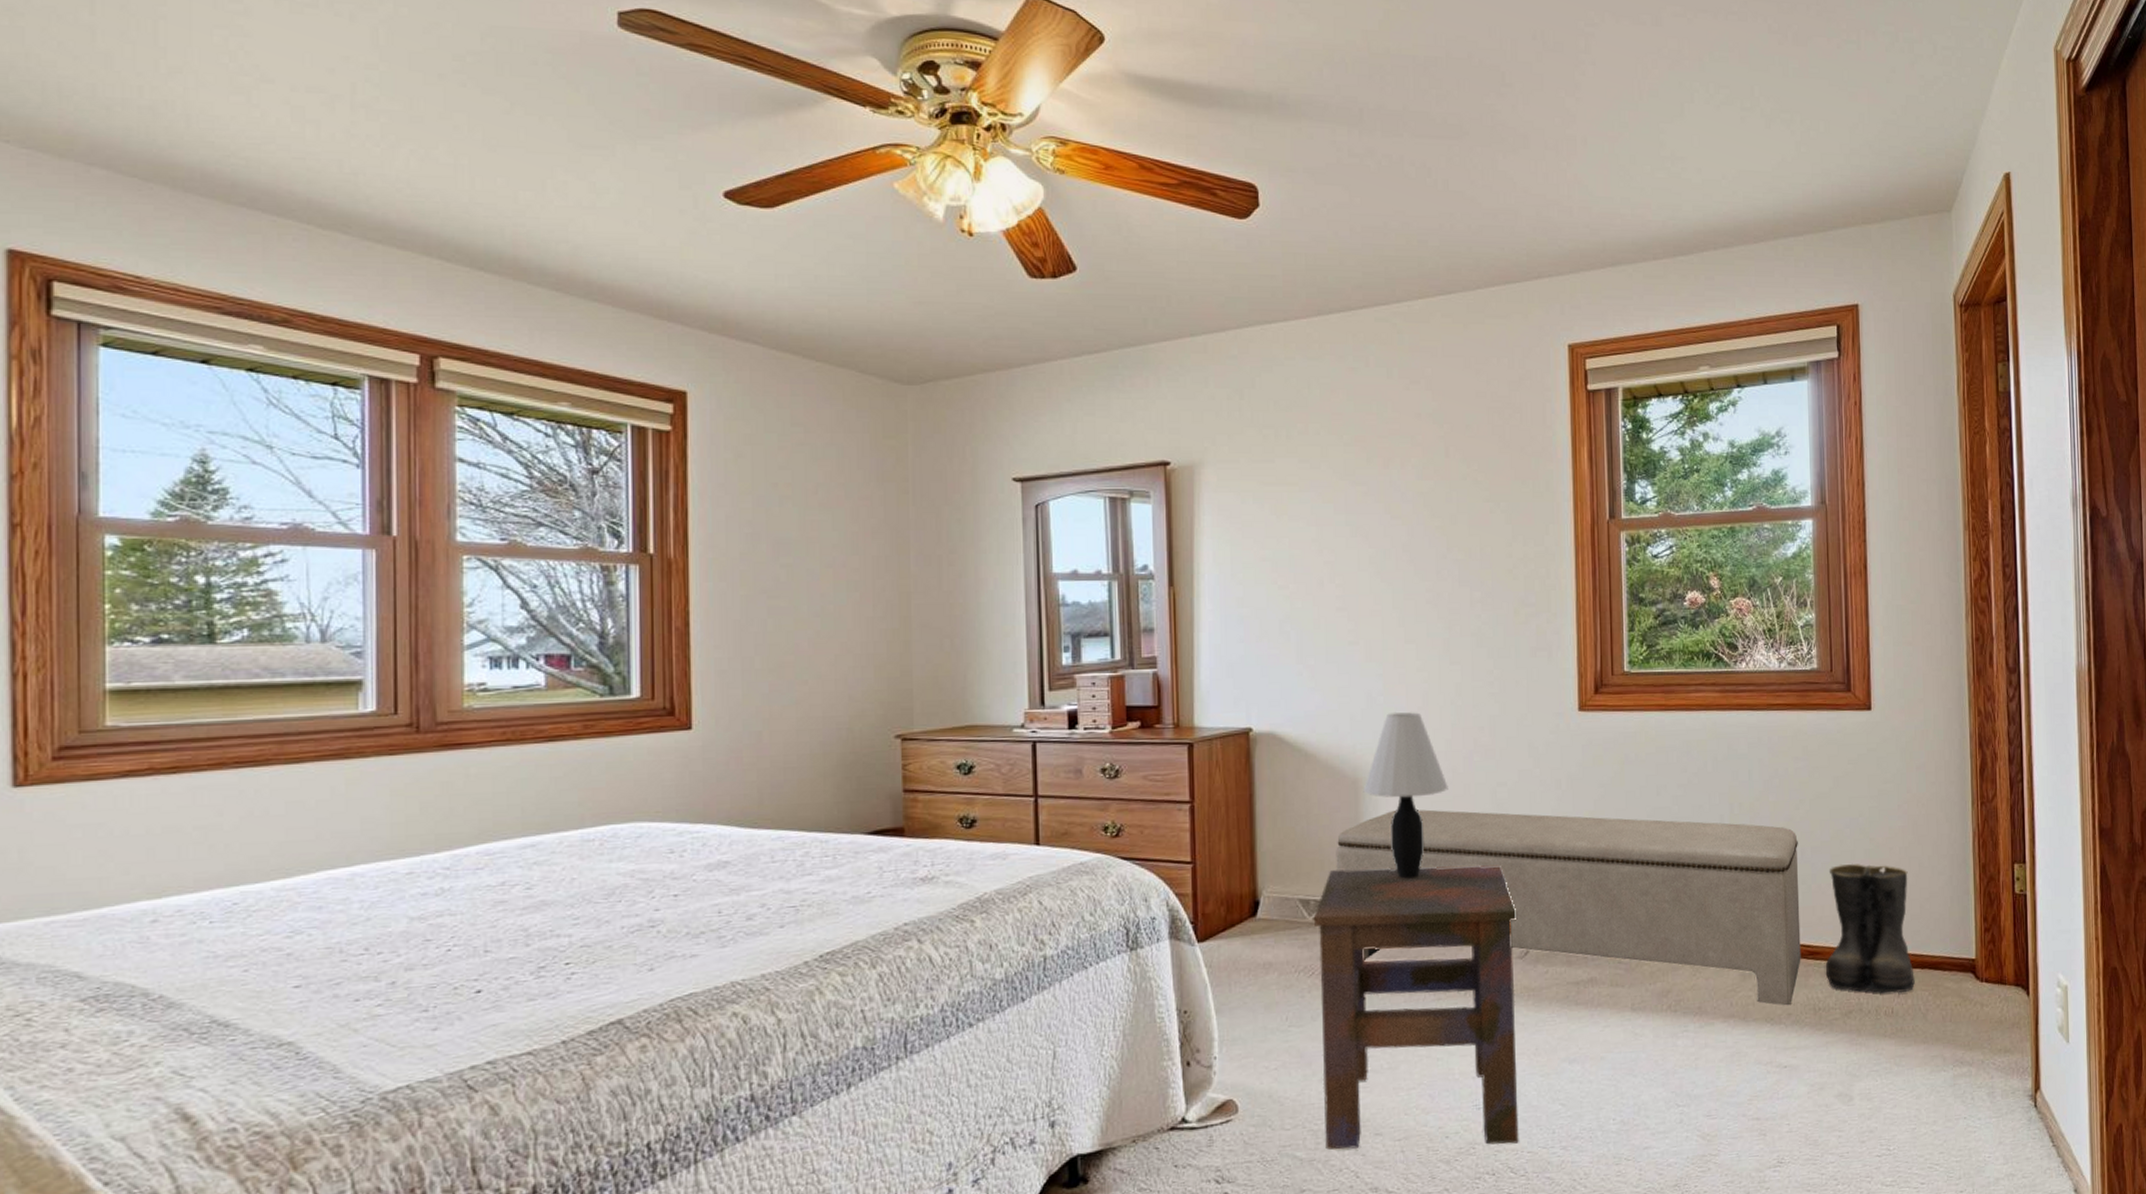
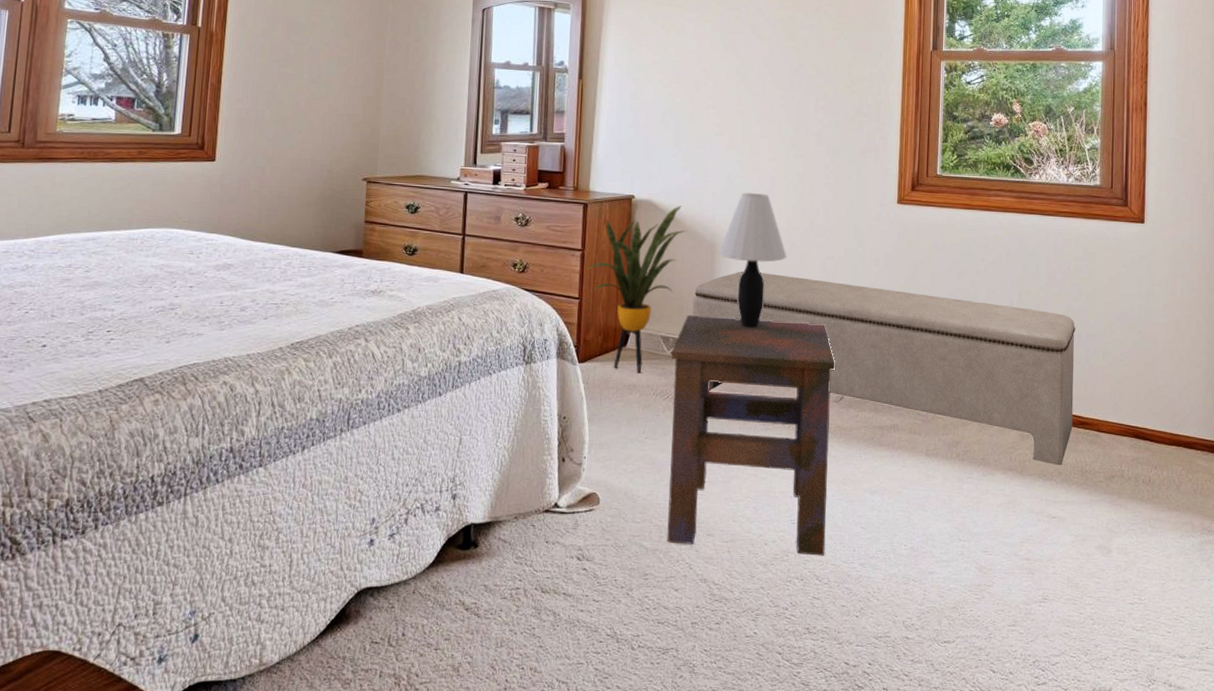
house plant: none [1199,736,1321,948] -> present [587,206,686,373]
boots: present [1825,863,1915,994] -> none [1093,350,1171,466]

